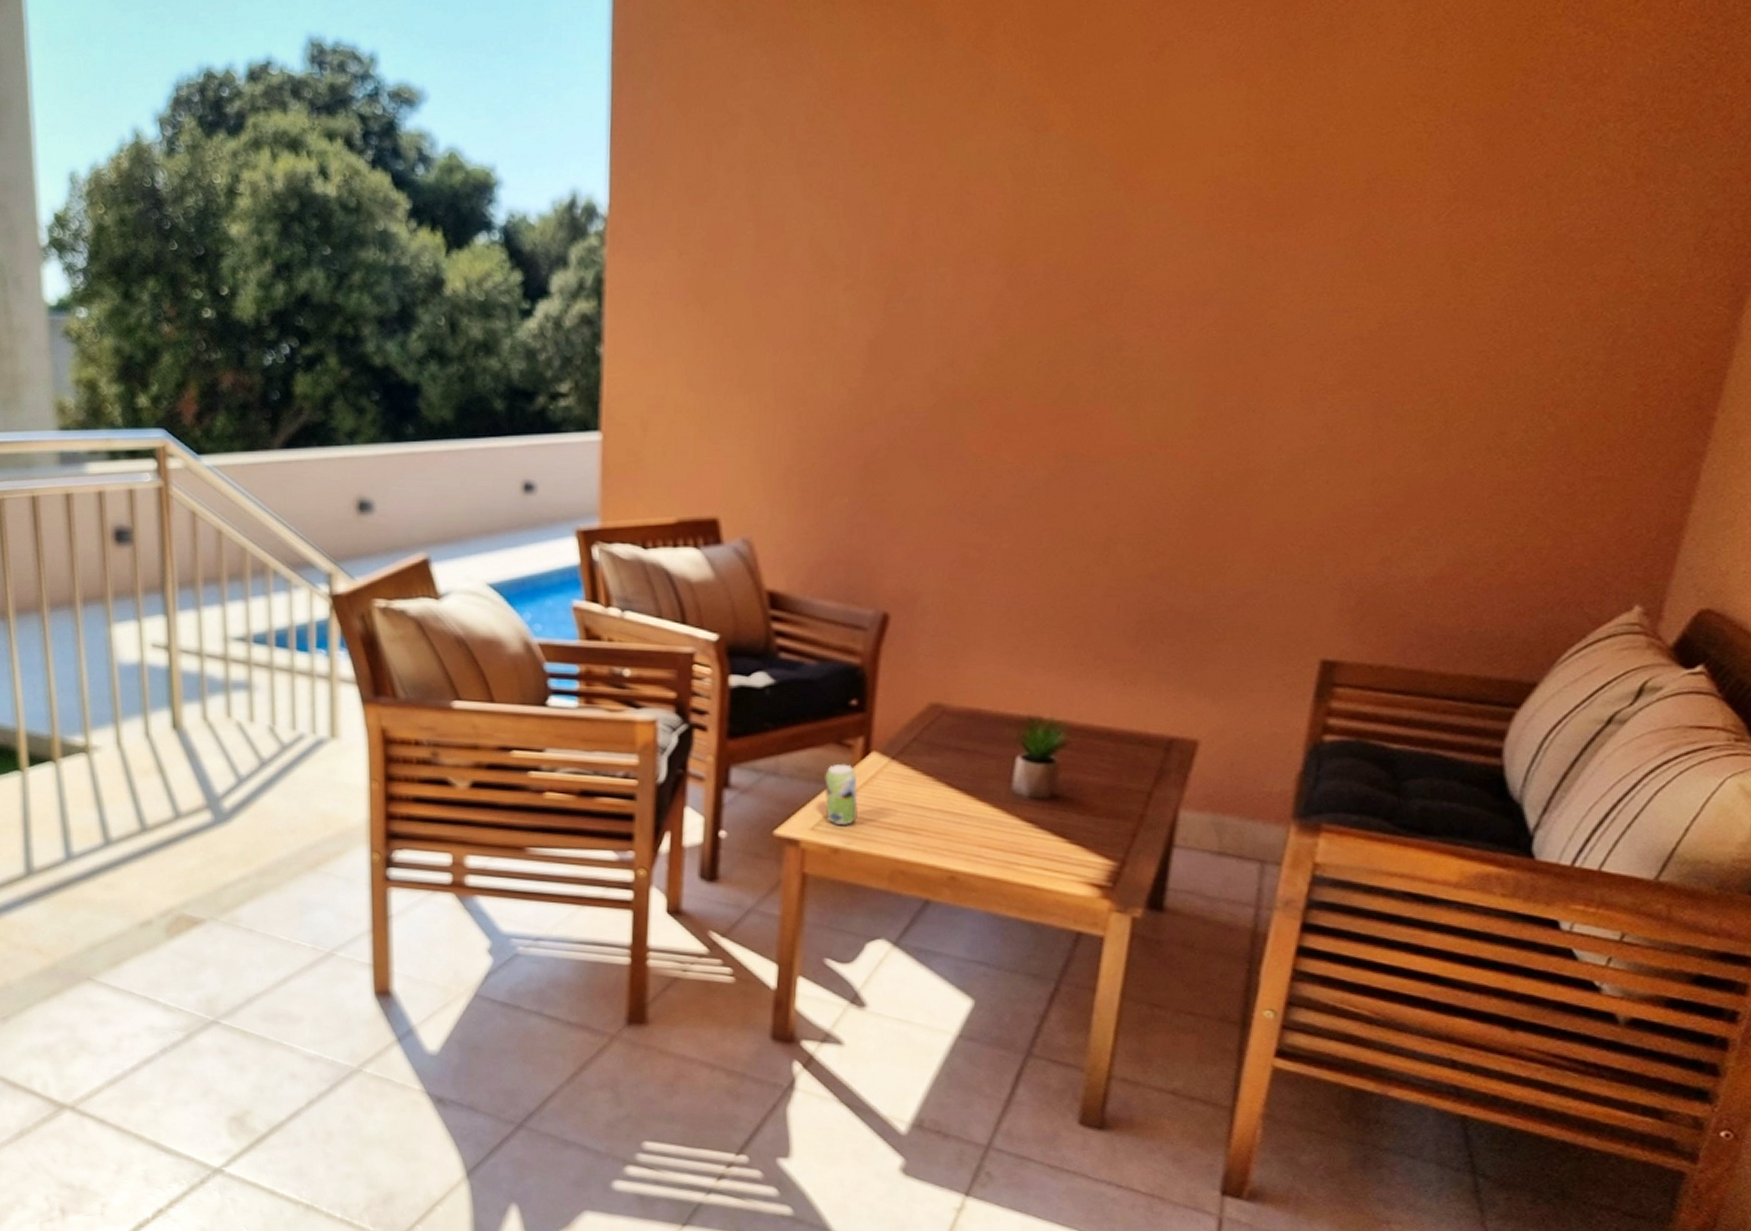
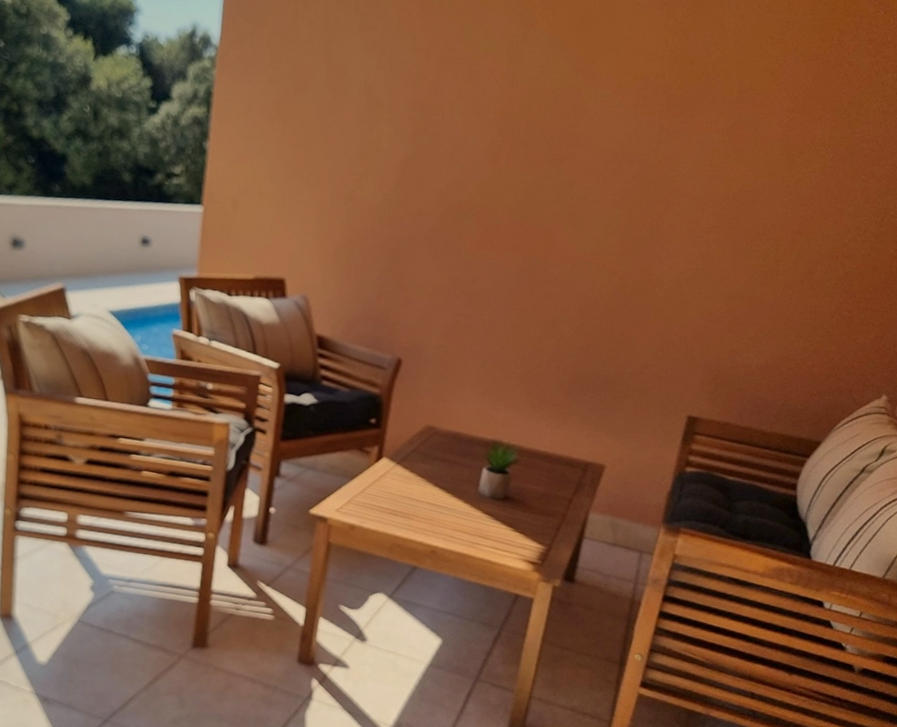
beverage can: present [824,763,859,826] -> none [347,464,372,509]

